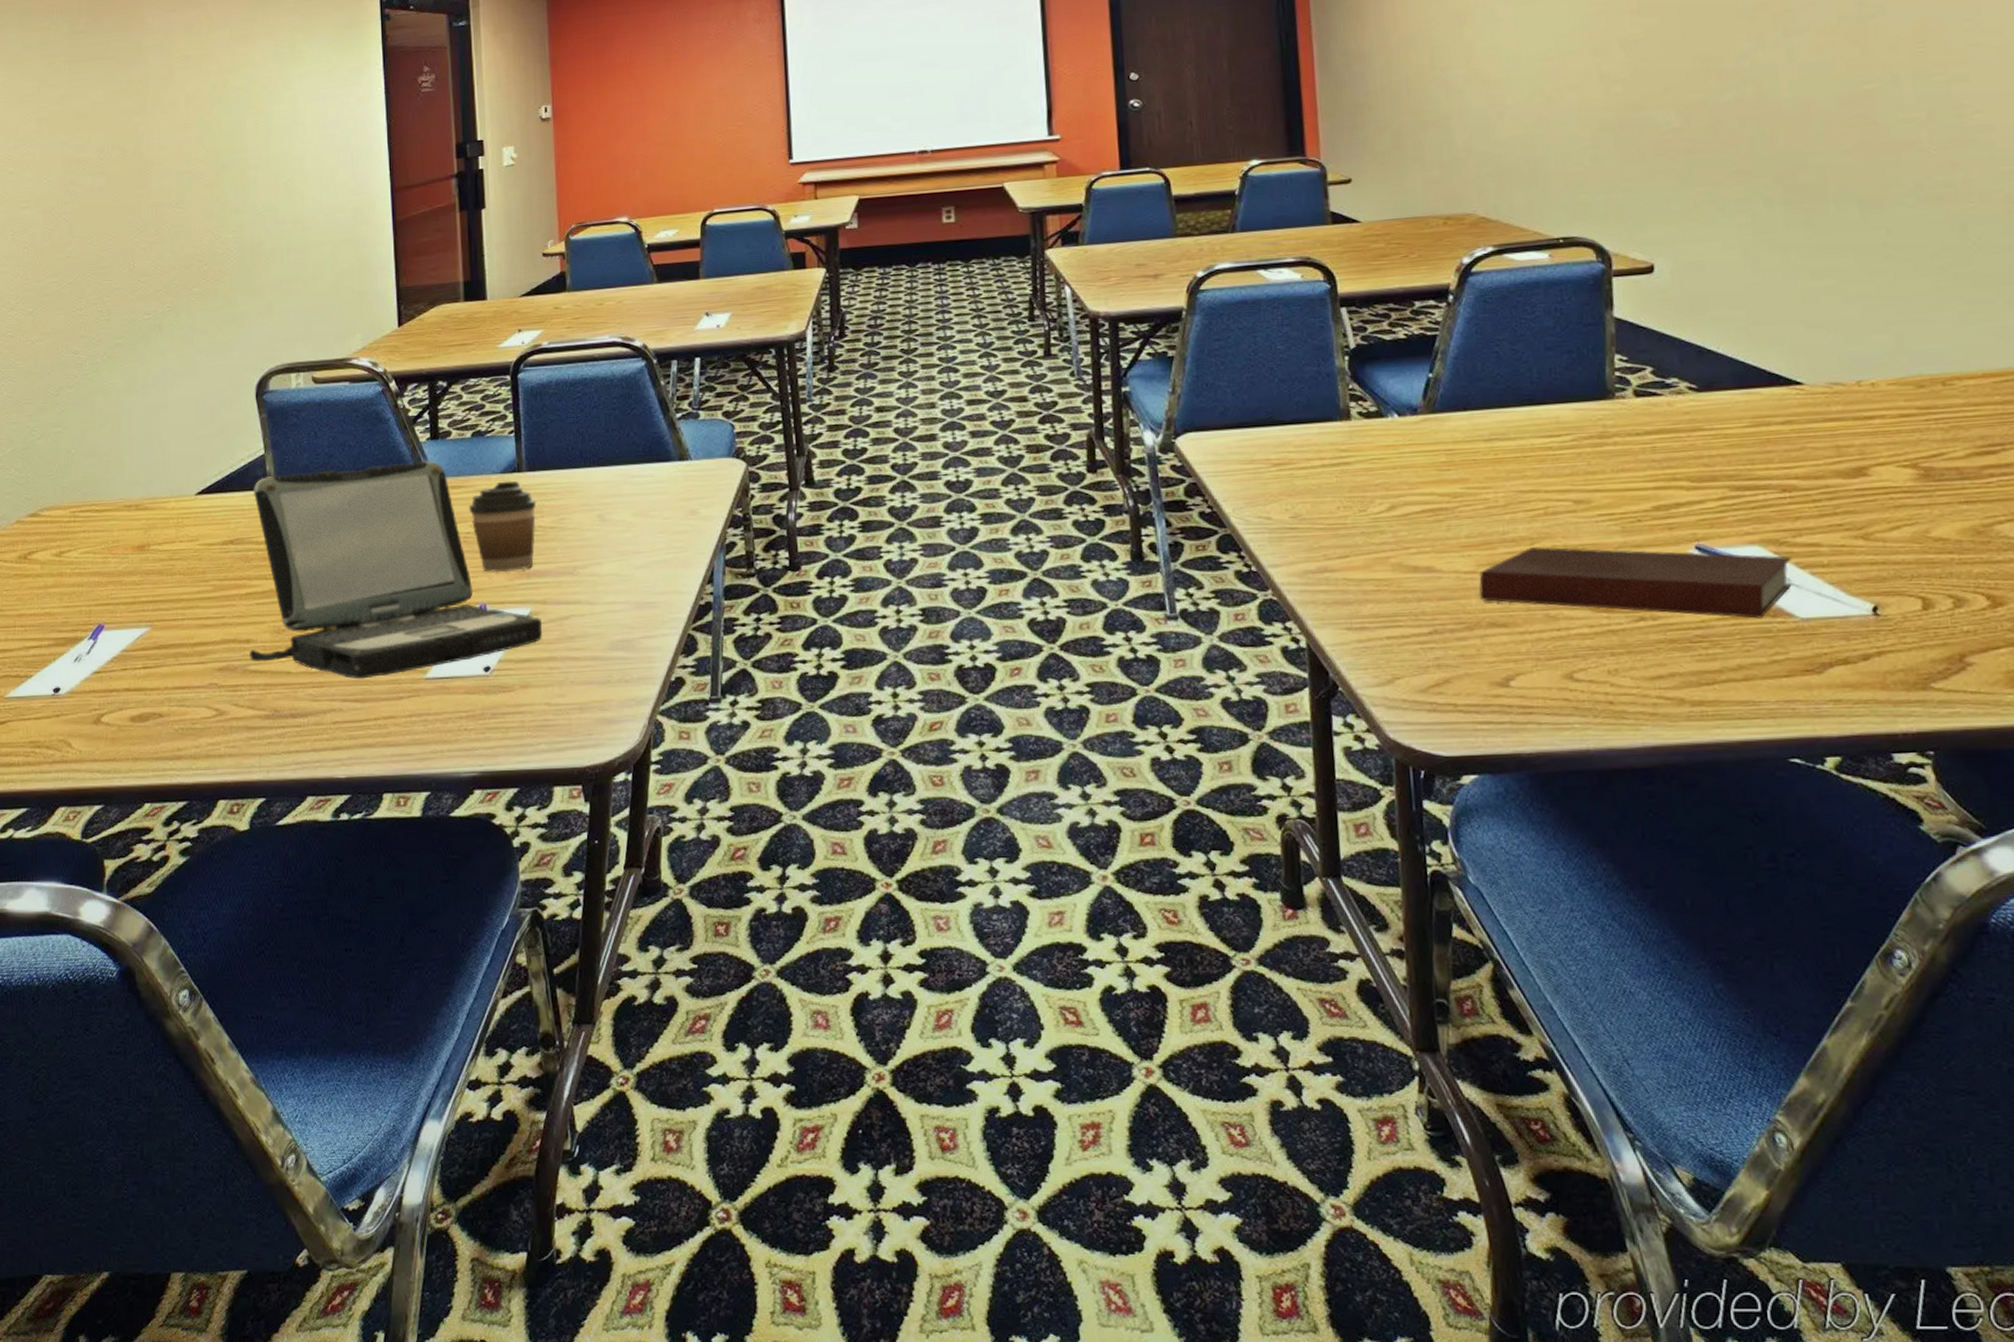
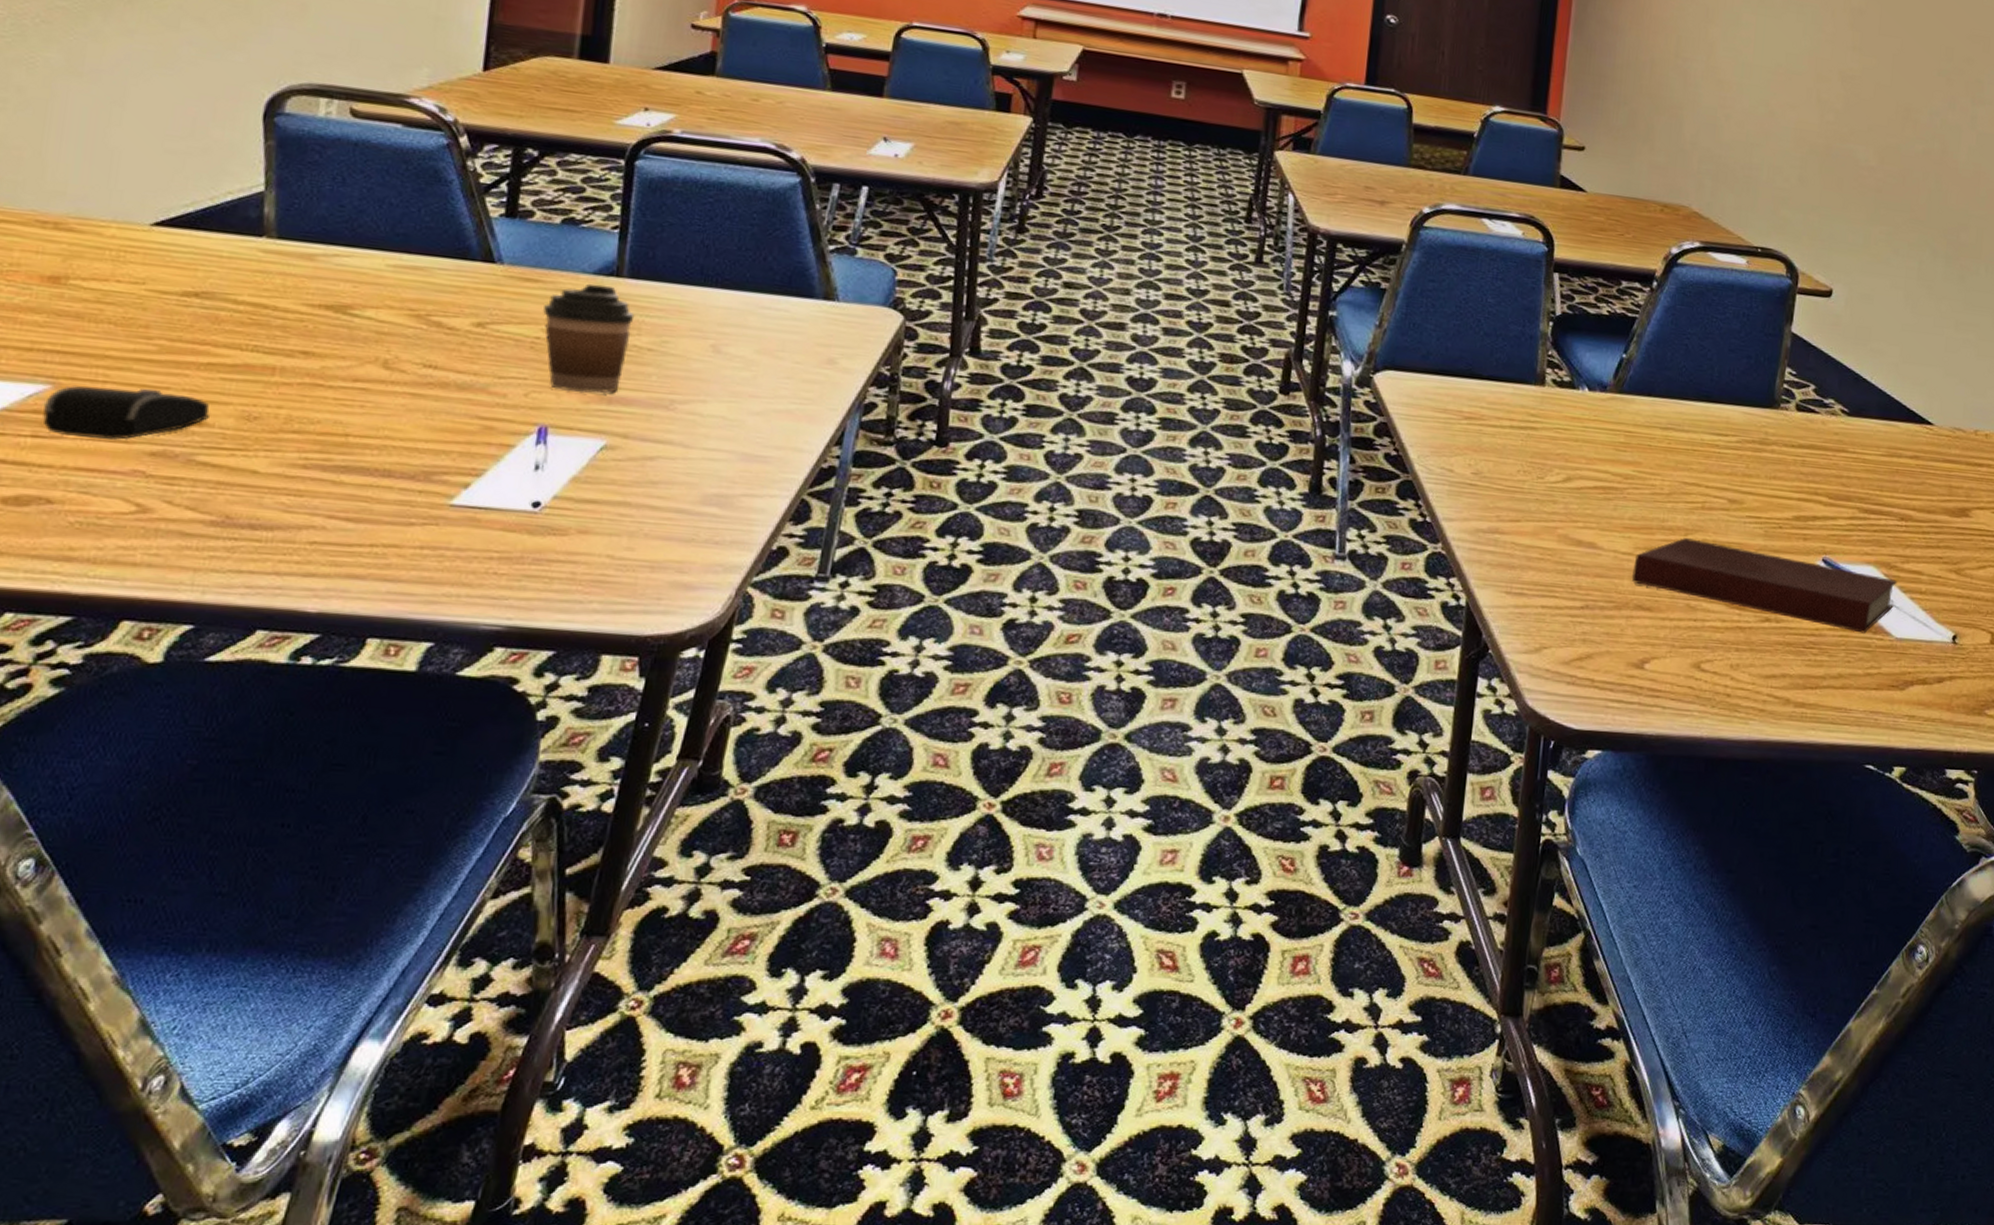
computer mouse: none [147,619,253,664] -> present [42,386,210,441]
laptop: present [250,461,543,679] -> none [200,220,619,494]

